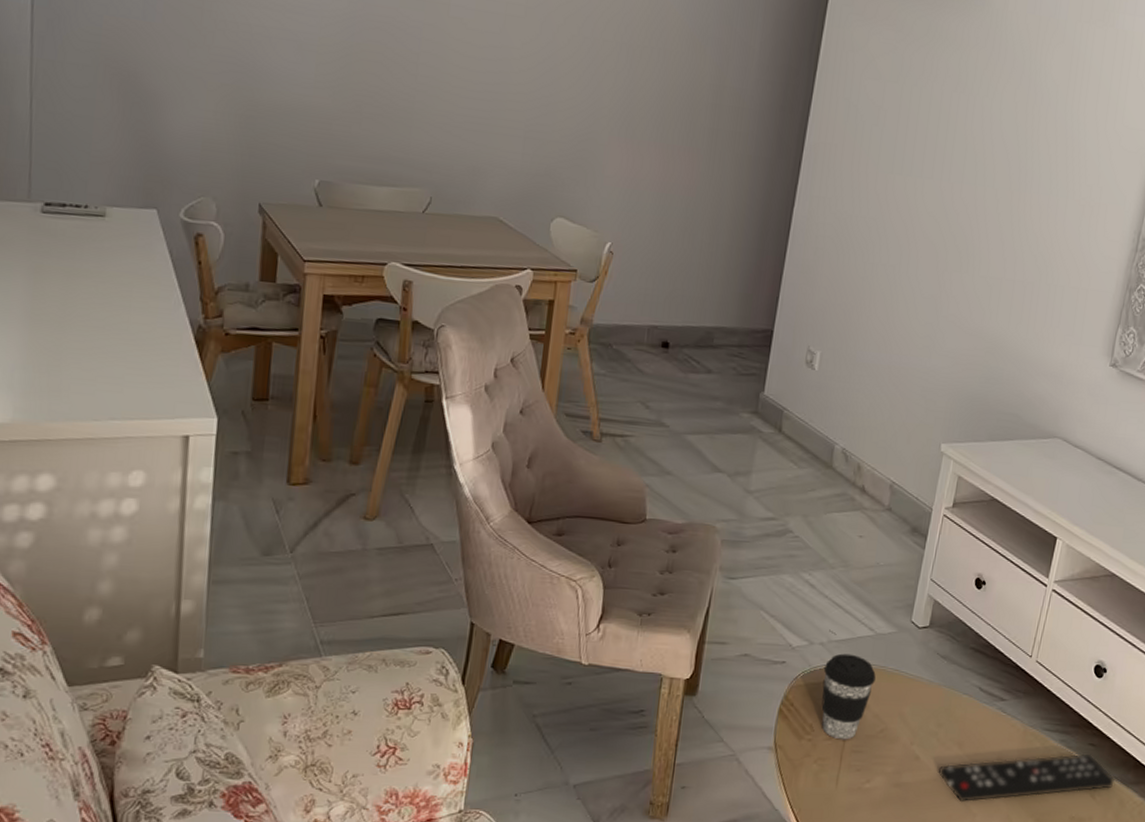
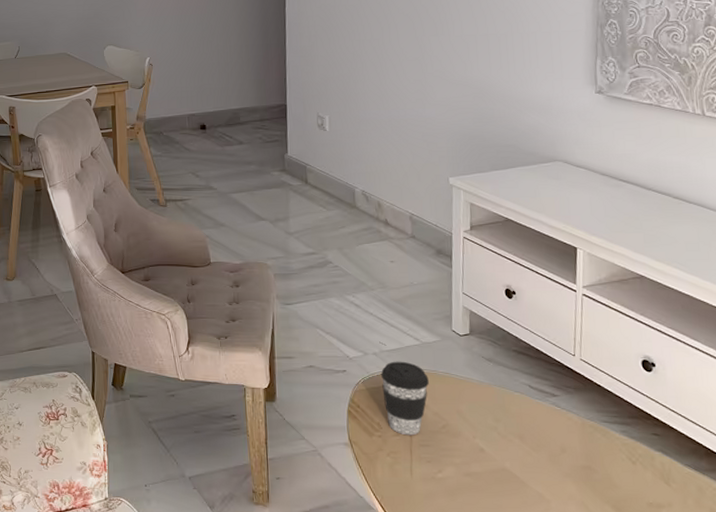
remote control: present [938,753,1116,803] -> none [504,443,689,490]

